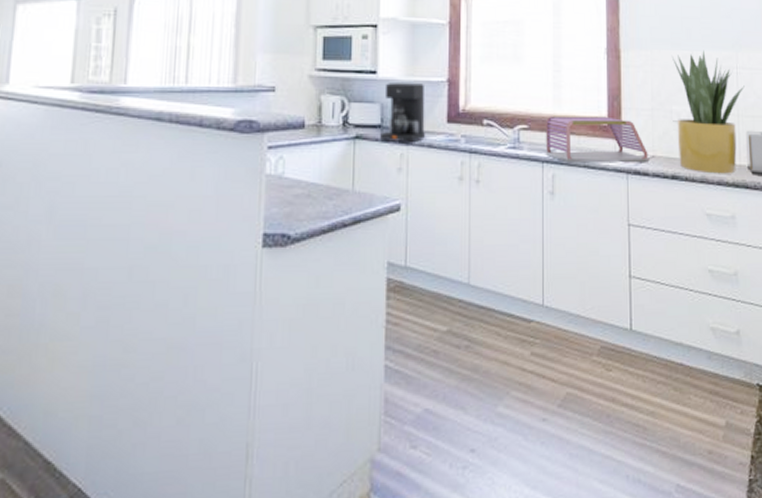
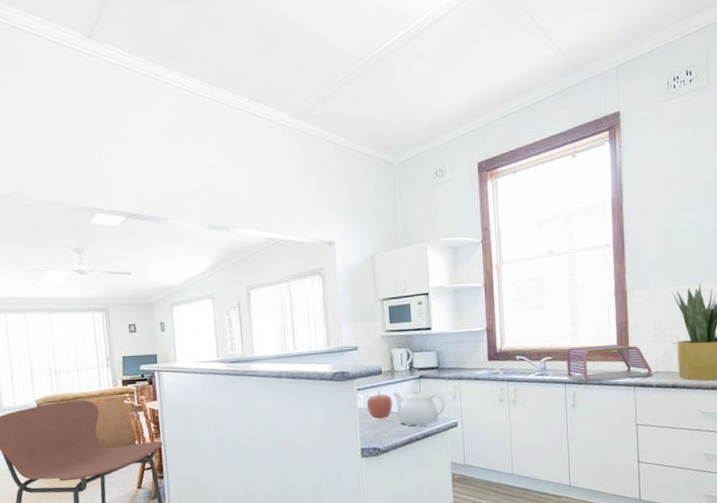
fruit: none [278,151,316,193] -> present [366,390,393,420]
teapot: none [316,154,387,207] -> present [393,390,446,427]
coffee maker: present [380,83,425,144] -> none [438,333,472,379]

